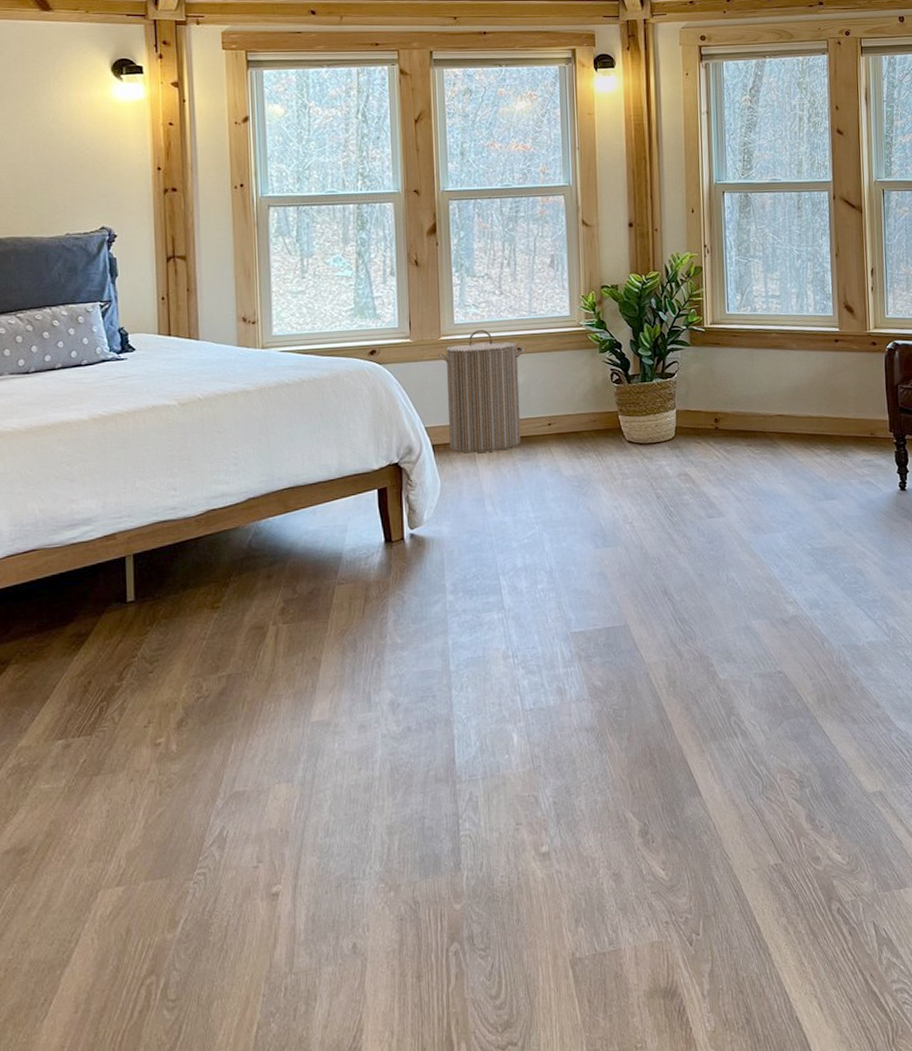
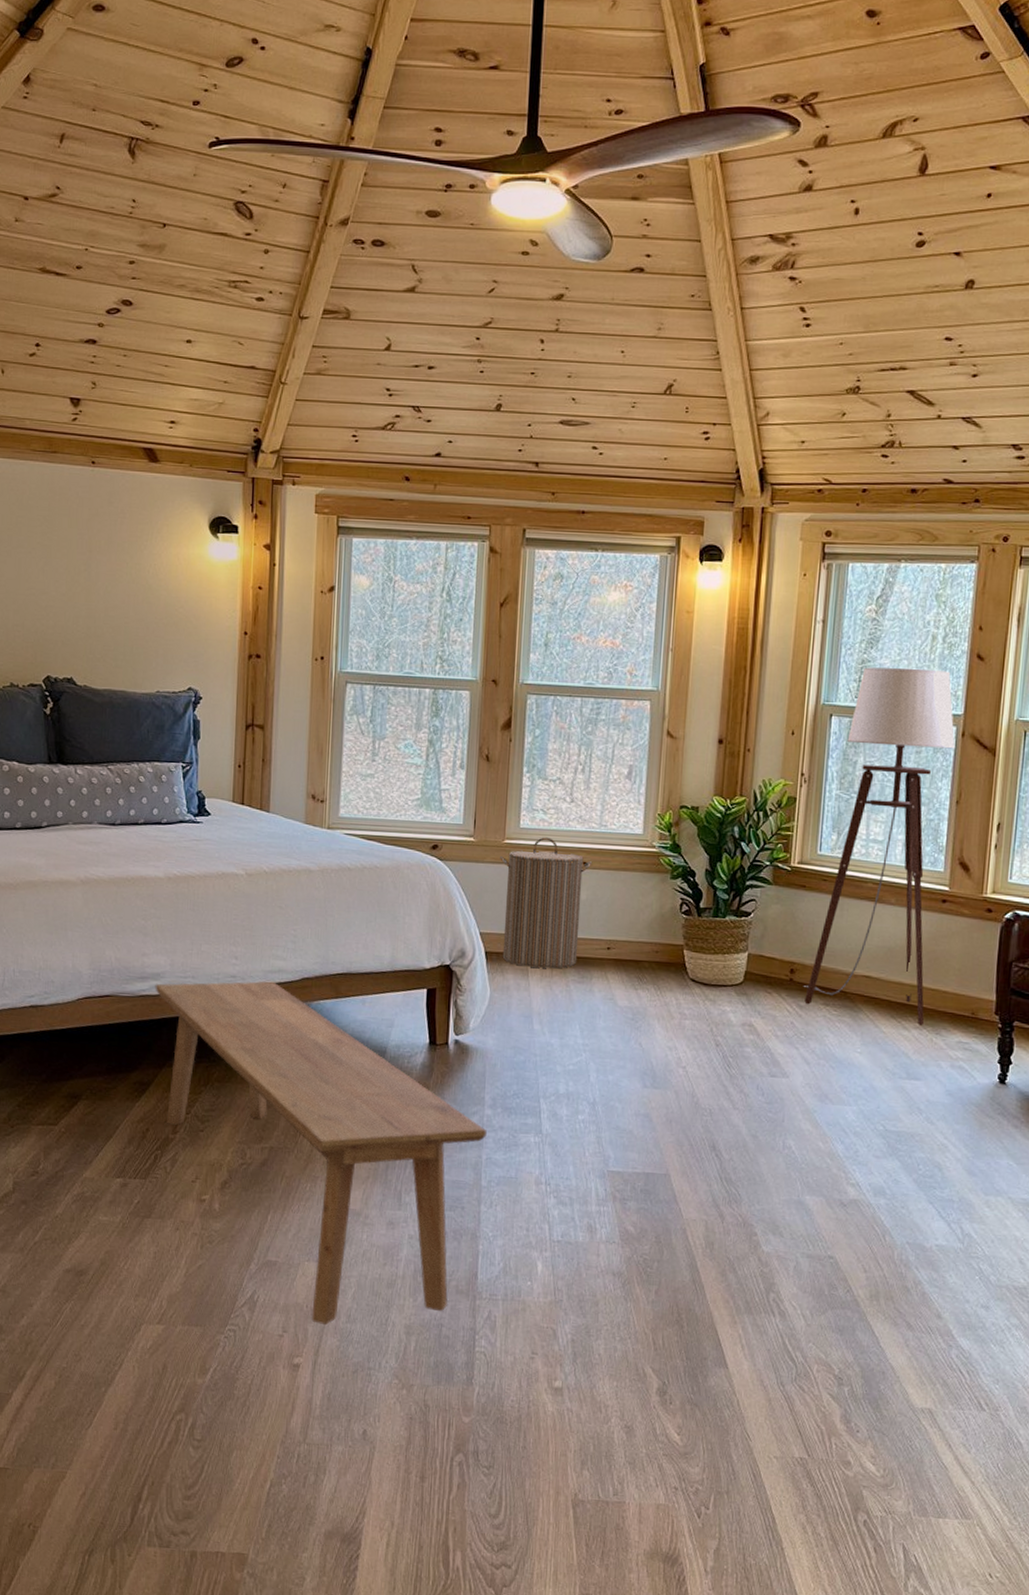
bench: none [87,507,451,846] -> present [155,981,487,1326]
floor lamp: none [728,145,833,451] -> present [804,667,955,1025]

